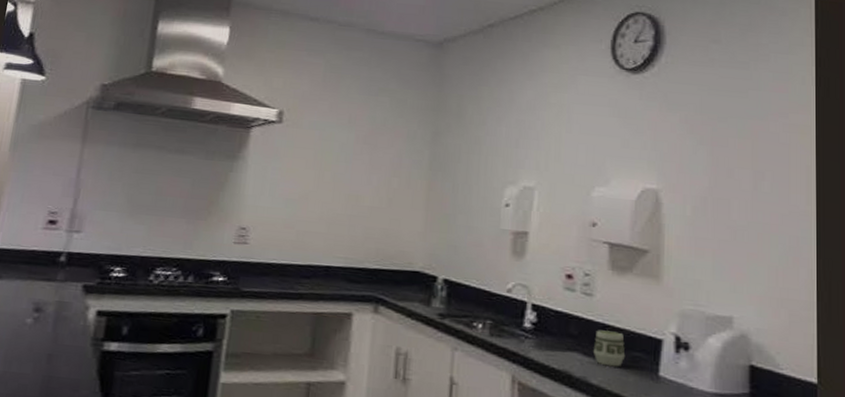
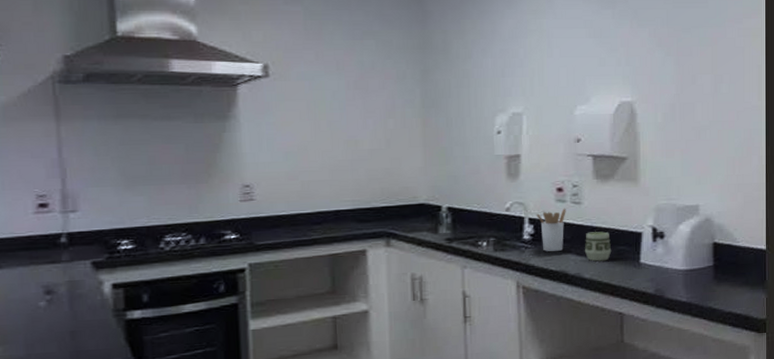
utensil holder: none [541,298,575,348] -> present [536,208,566,252]

